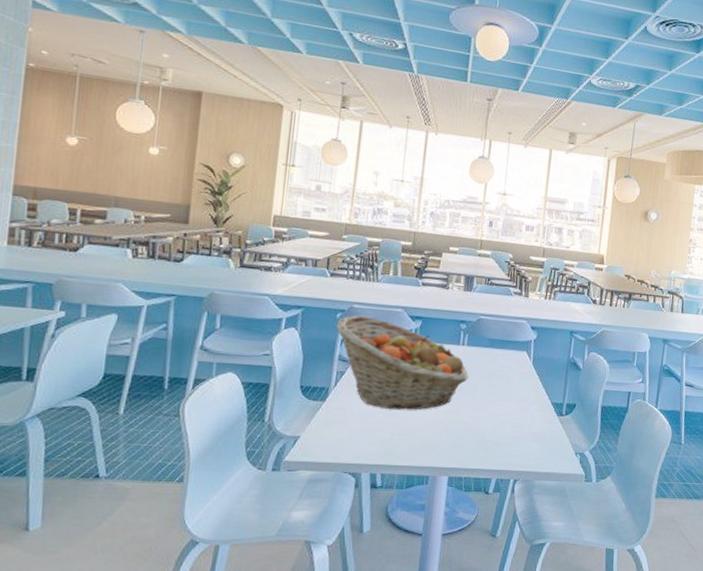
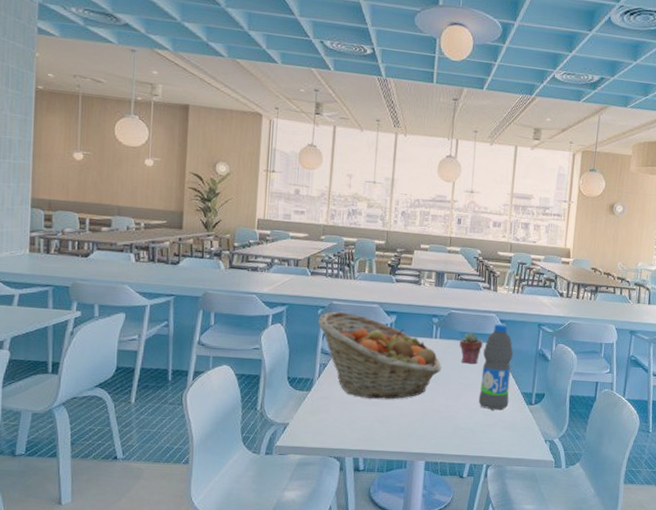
potted succulent: none [487,339,513,373] -> present [459,332,483,364]
water bottle: none [506,330,544,422] -> present [478,323,514,411]

